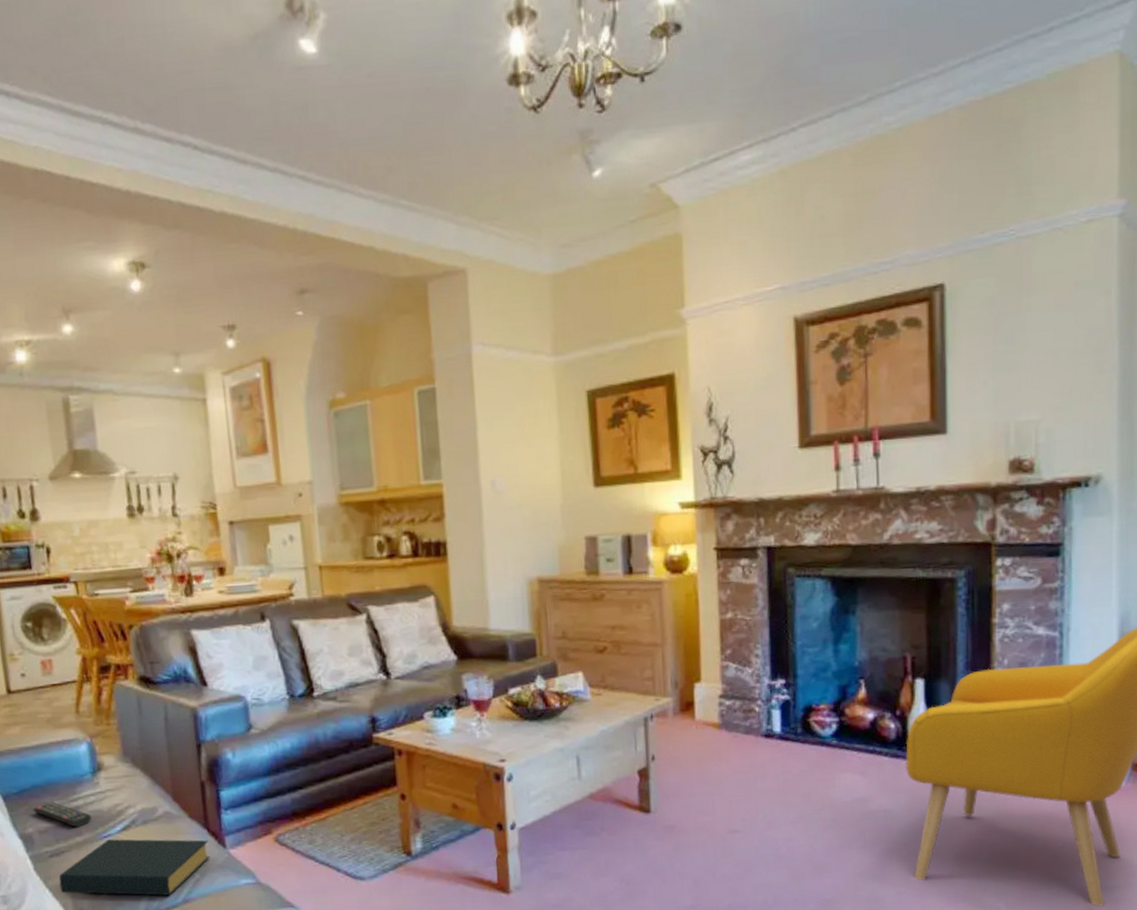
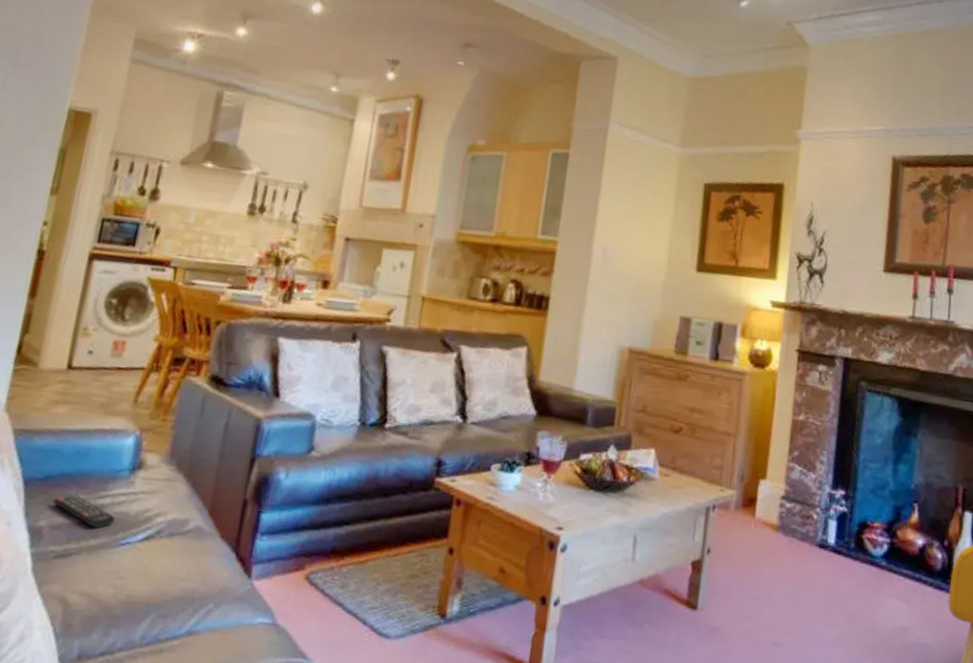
hardback book: present [59,839,210,896] -> none [53,548,234,623]

